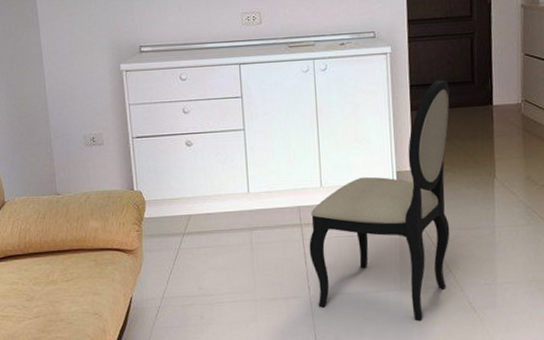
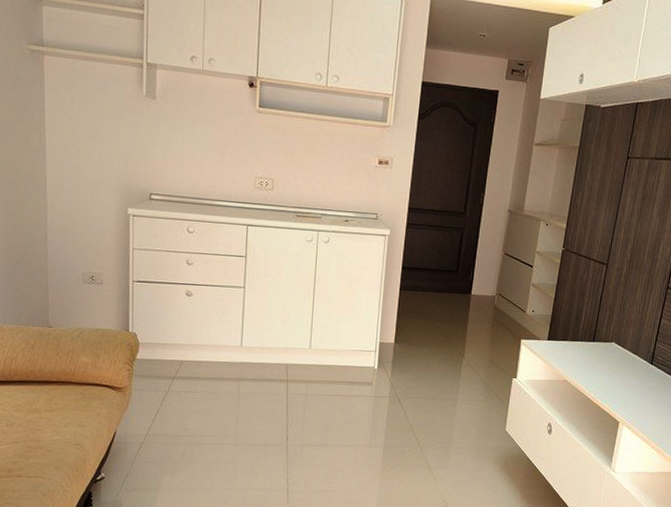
dining chair: present [309,80,450,322] -> none [291,265,437,475]

